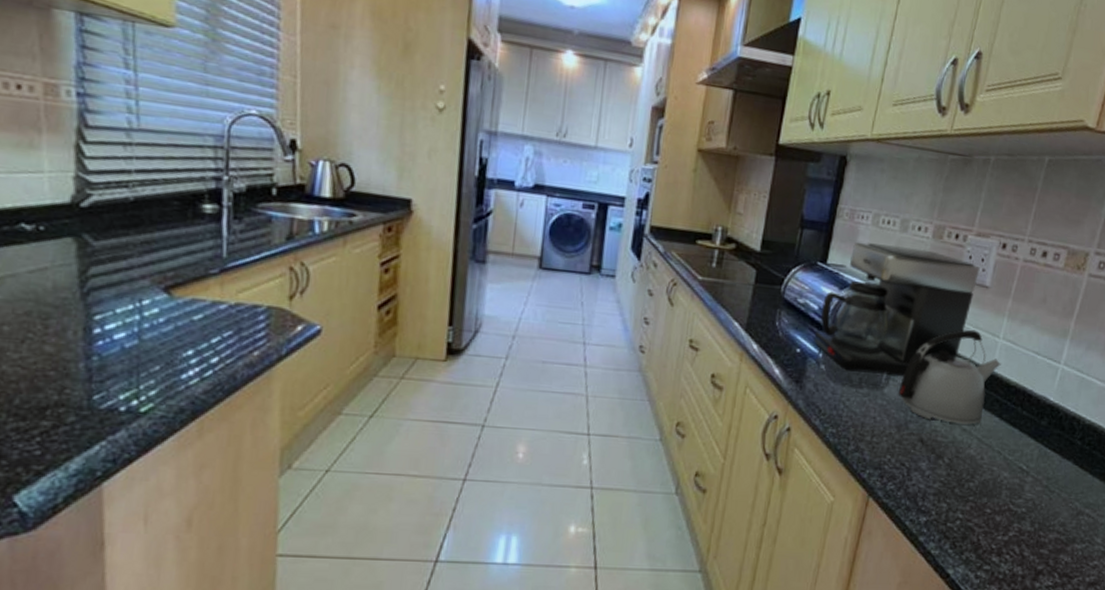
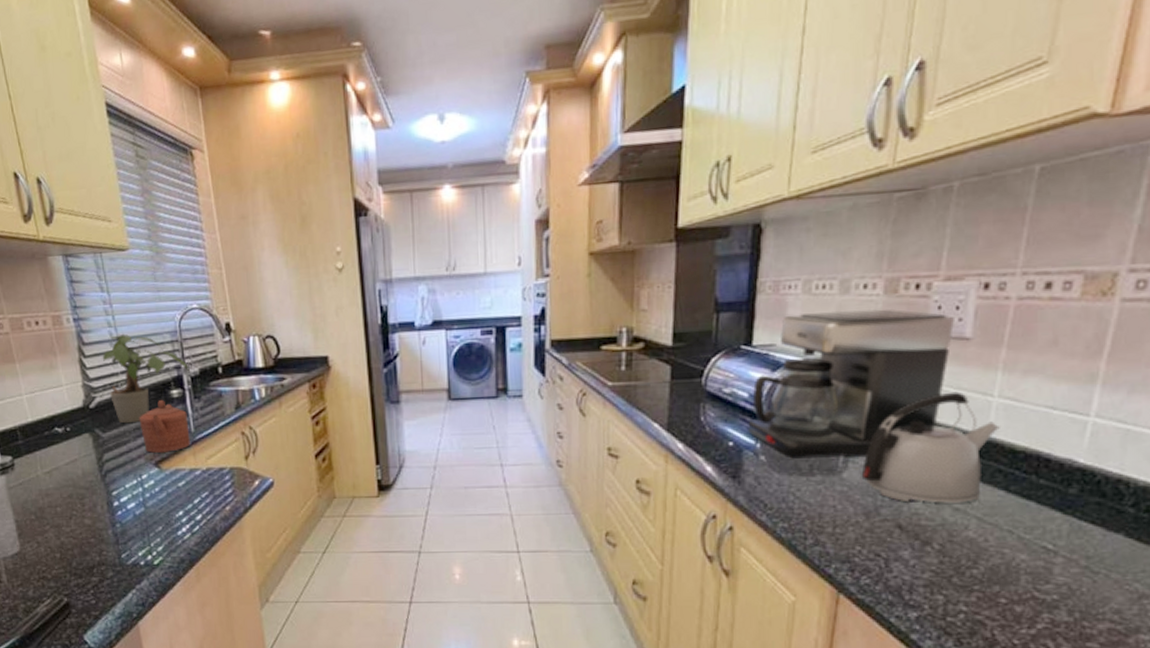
potted plant: none [111,124,233,235] -> present [102,333,190,424]
teapot: none [151,212,221,277] -> present [139,399,190,453]

